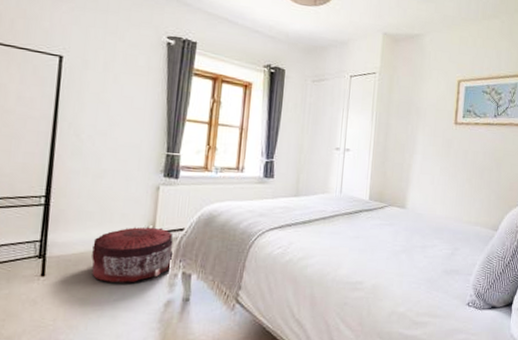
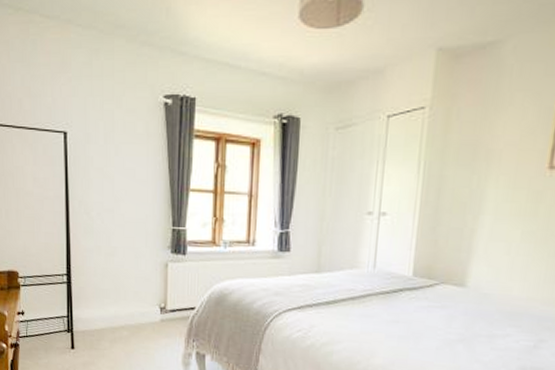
pouf: present [91,227,175,283] -> none [112,305,188,360]

